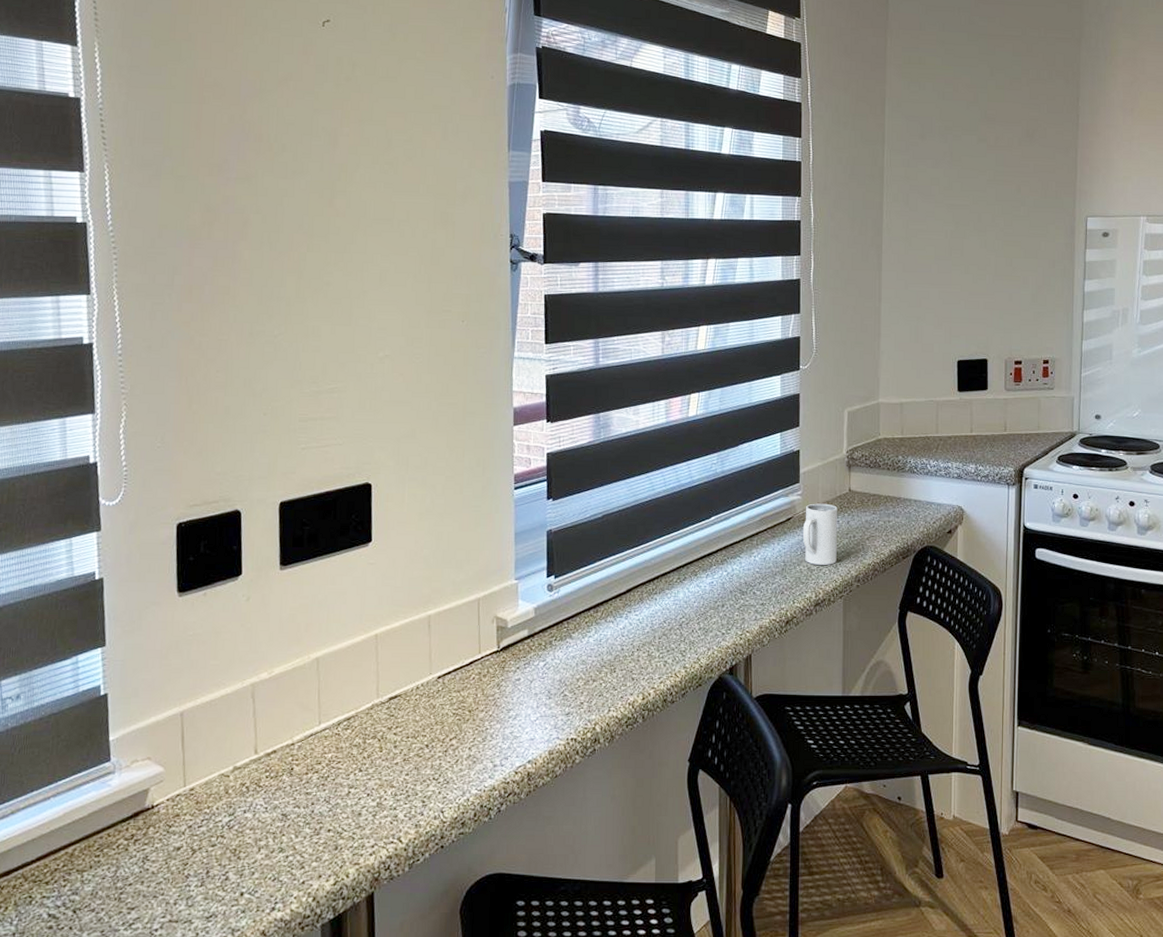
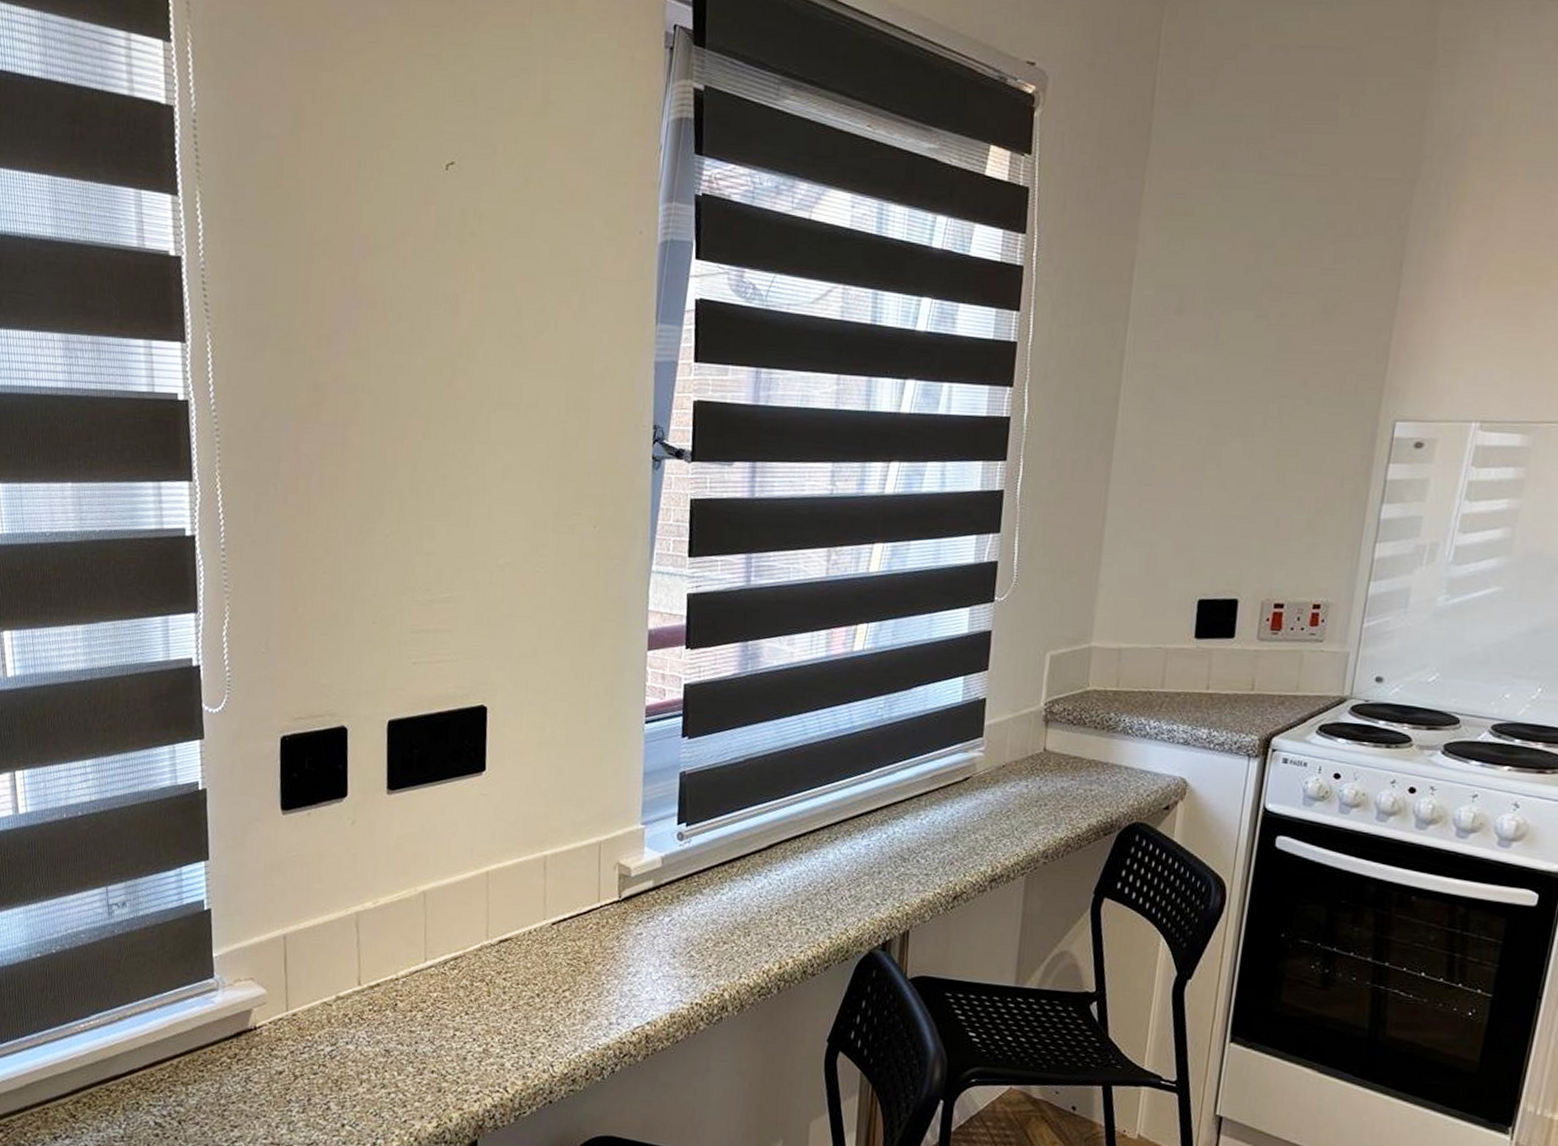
mug: present [802,503,837,565] -> none [981,762,1027,836]

